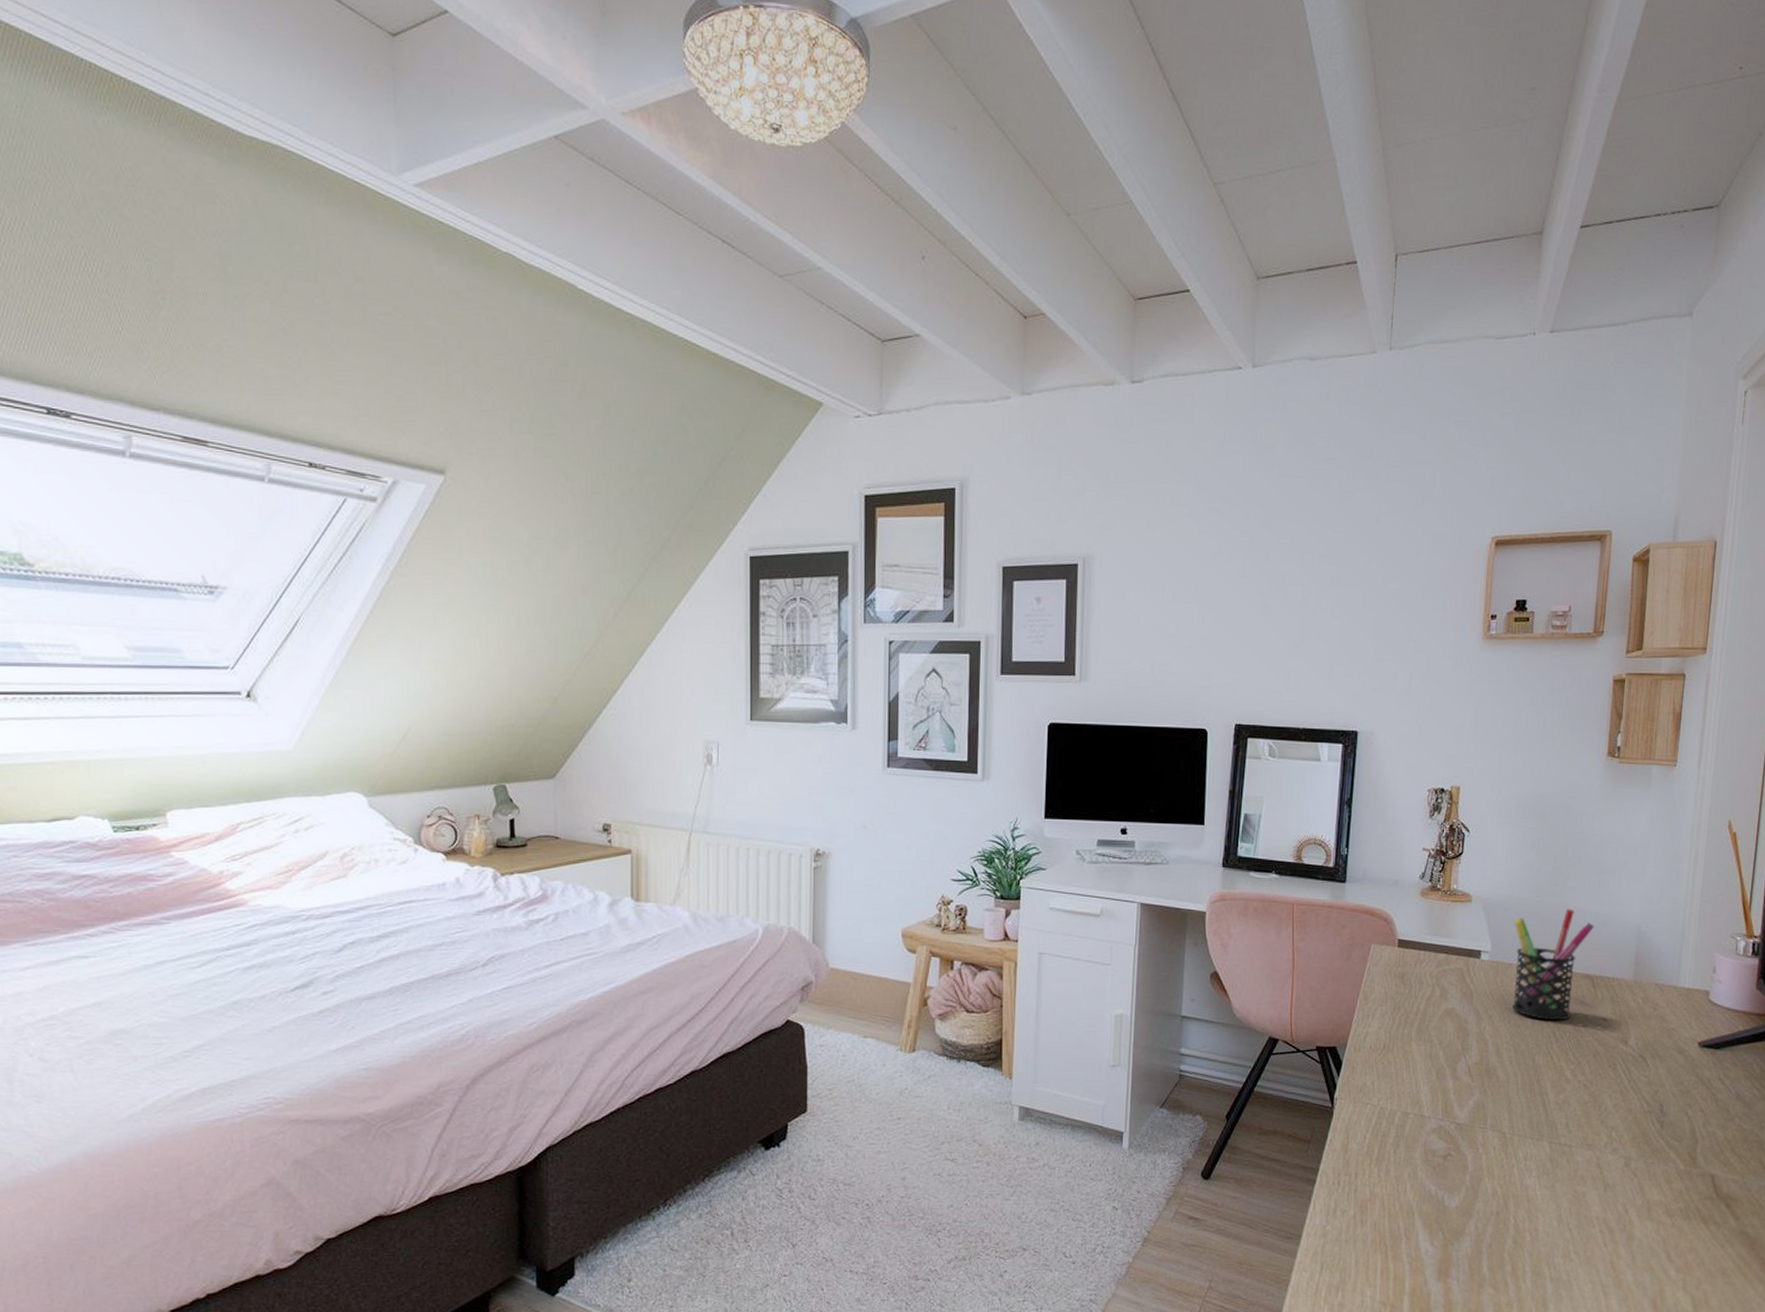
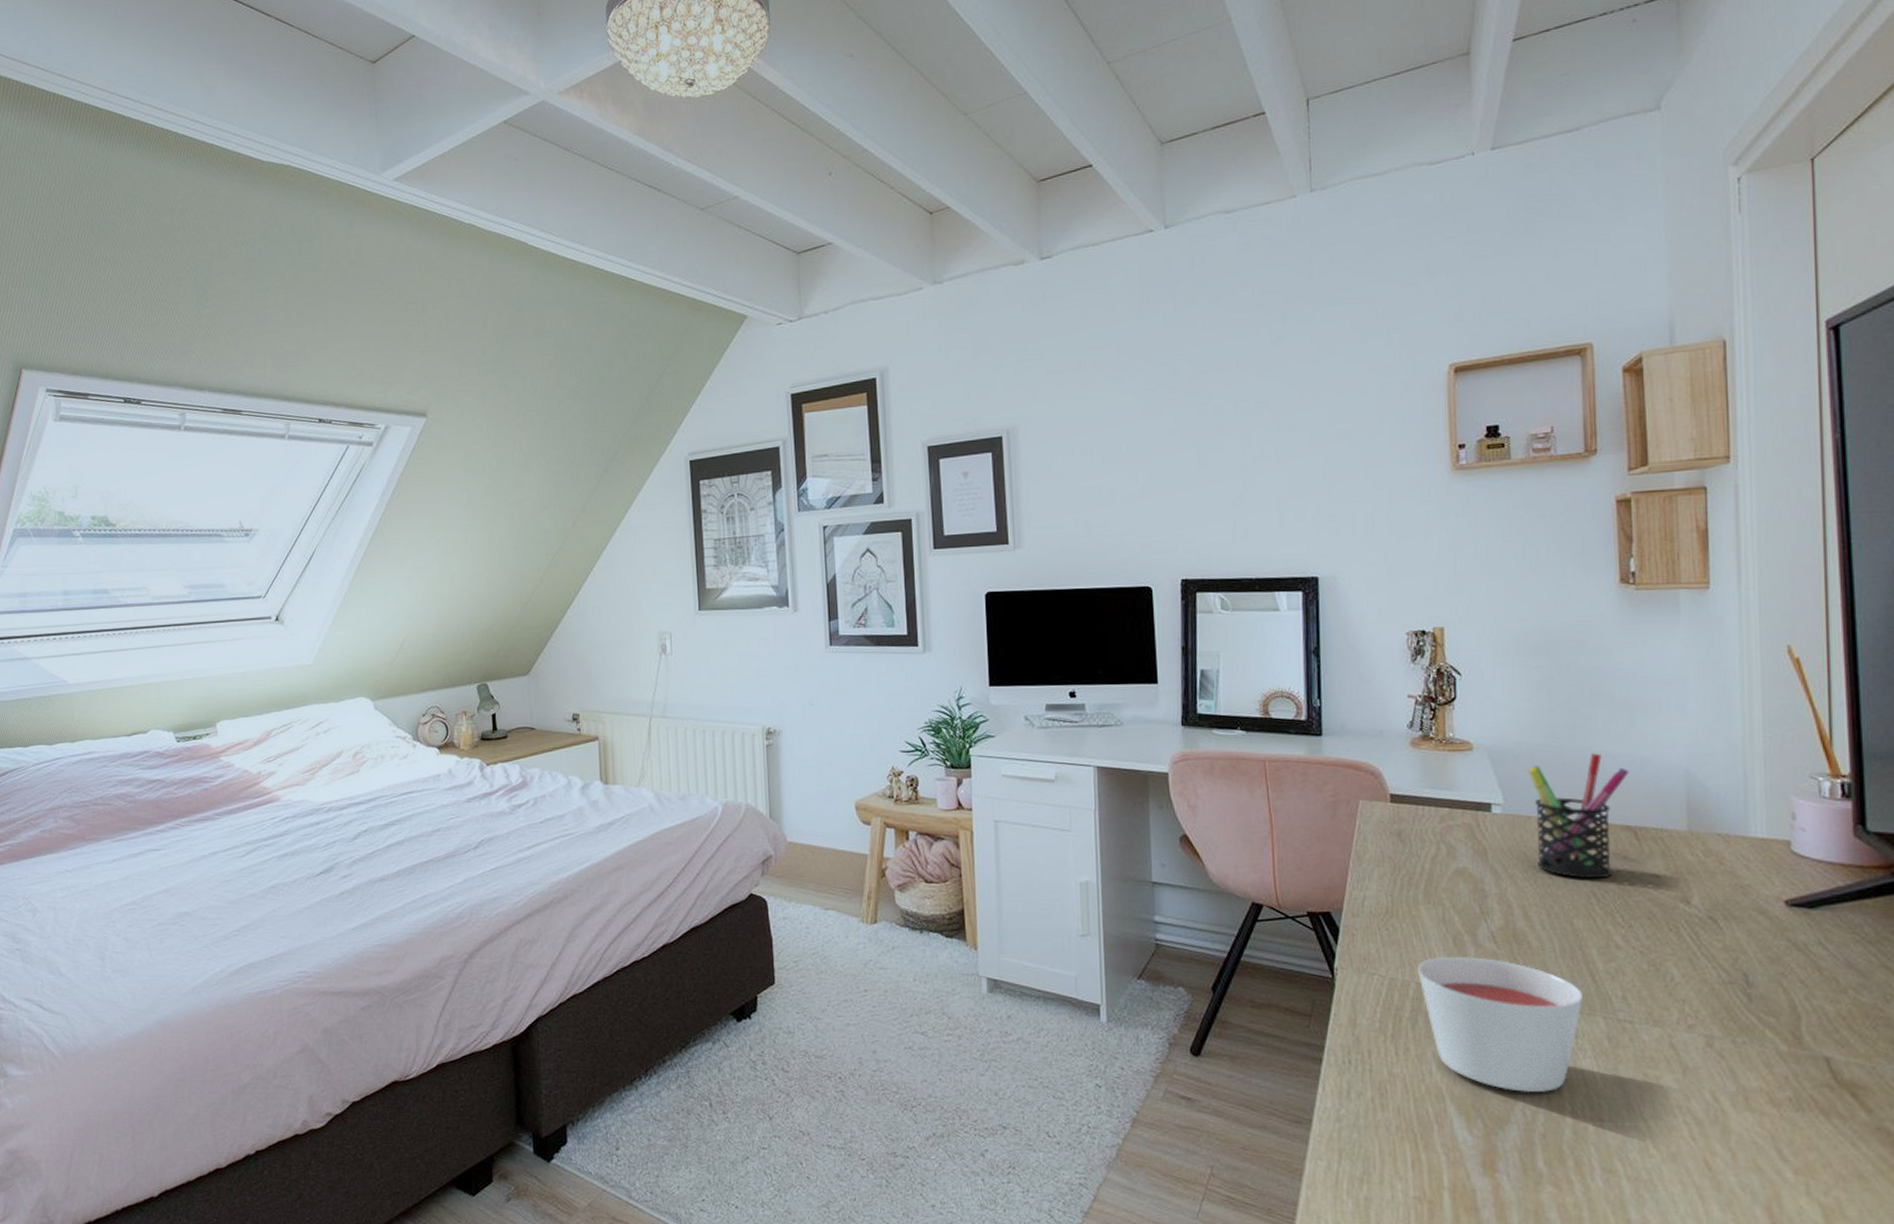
candle: none [1404,1088,1535,1209] -> present [1418,956,1582,1093]

